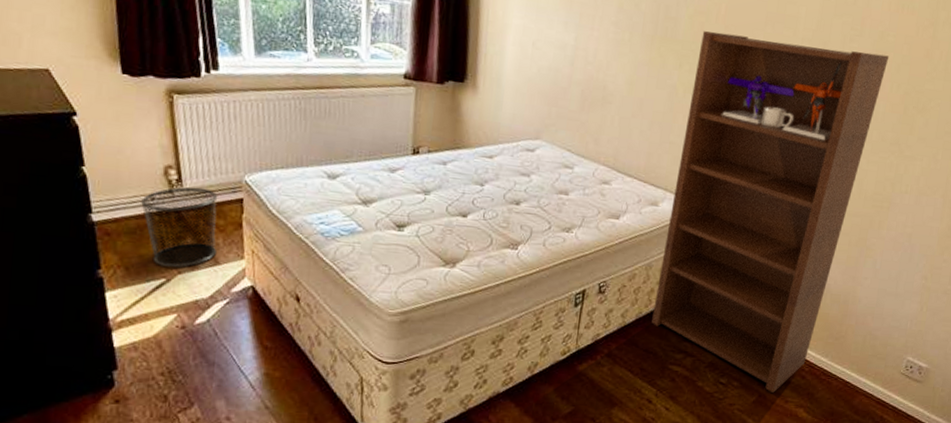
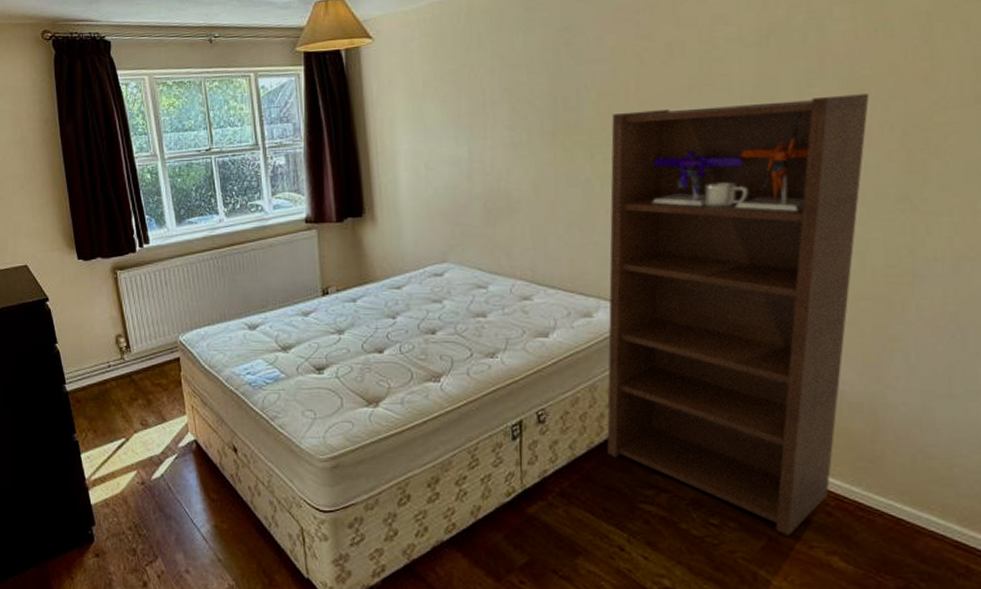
waste bin: present [141,186,218,268] -> none [101,351,163,427]

